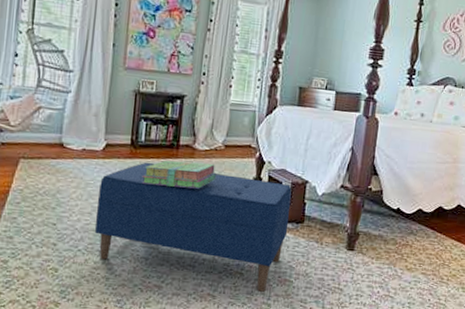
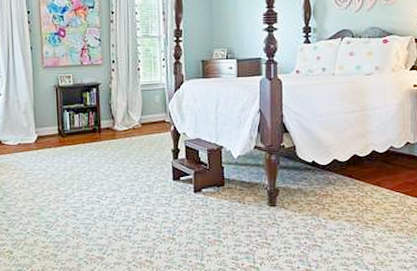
bench: present [95,162,292,292] -> none [37,148,211,253]
stack of books: present [141,160,217,189] -> none [72,142,138,168]

